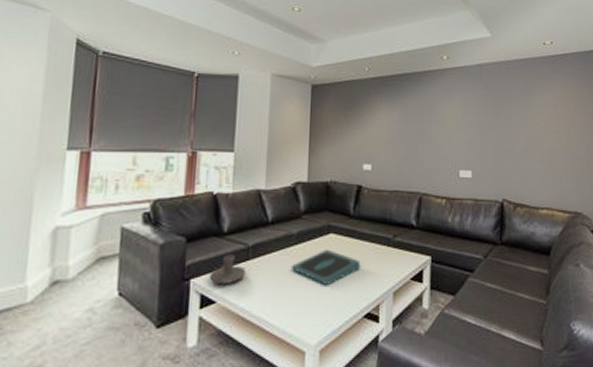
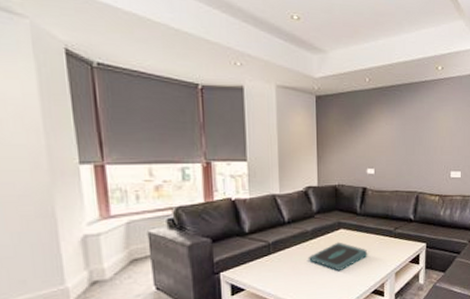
candle holder: present [209,254,247,285] -> none [236,250,269,276]

